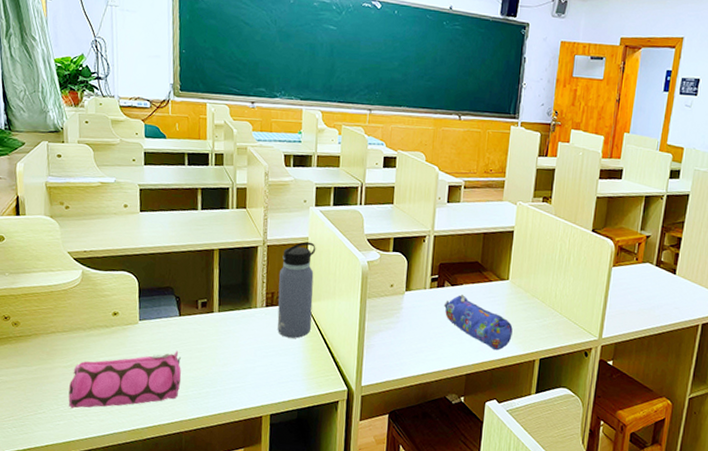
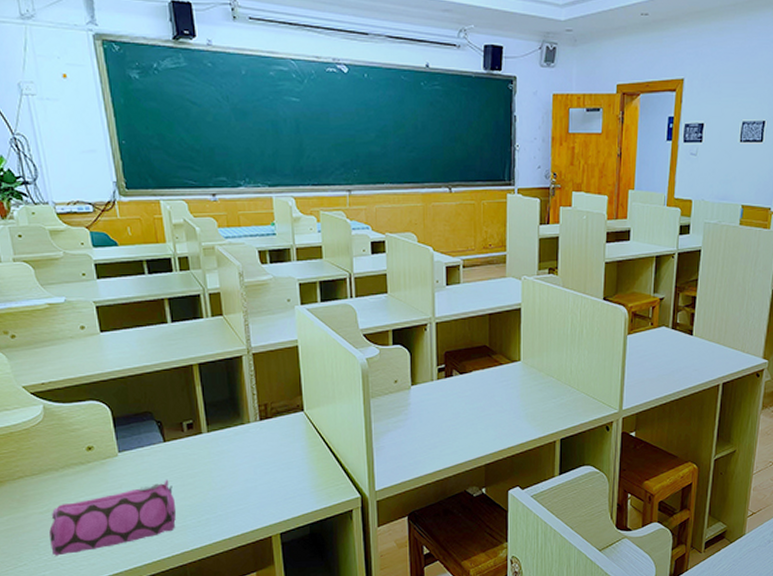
water bottle: present [277,242,316,338] -> none [269,345,314,450]
pencil case: present [443,295,513,351] -> none [454,382,529,436]

